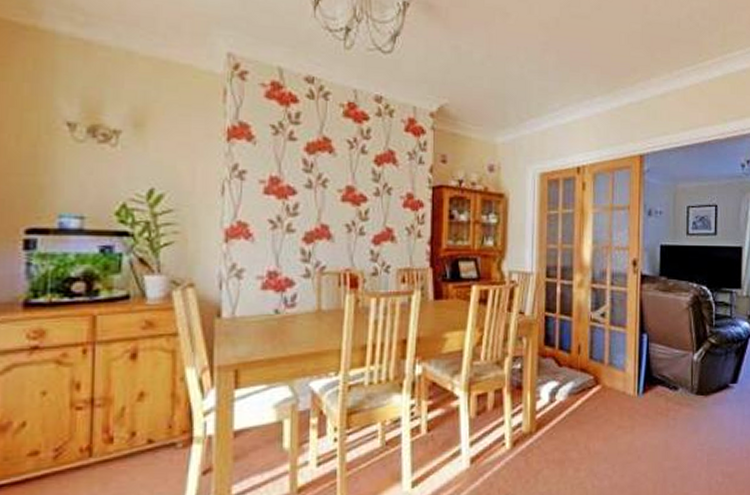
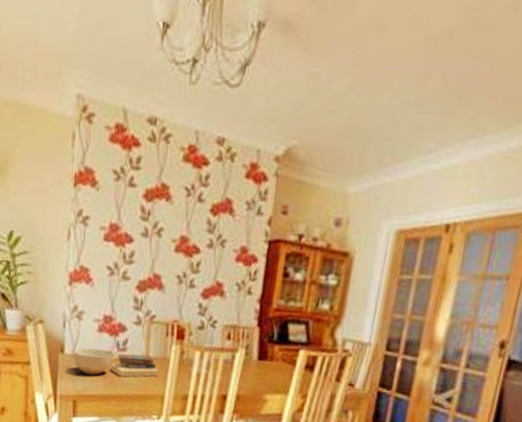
bowl: none [232,308,281,337] -> present [73,348,113,375]
books: none [279,308,334,335] -> present [111,353,159,378]

